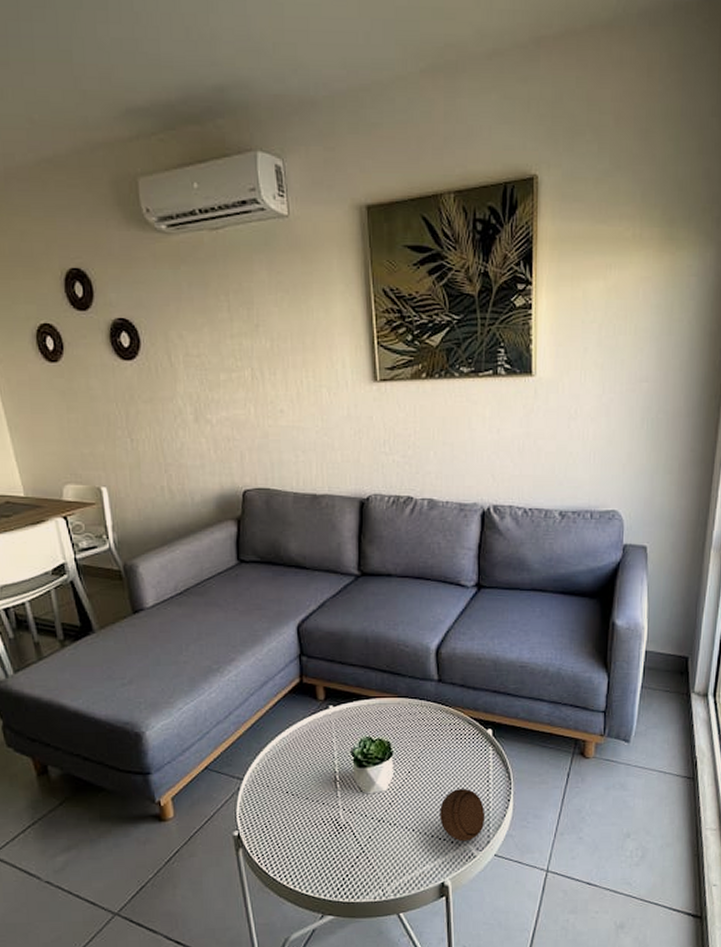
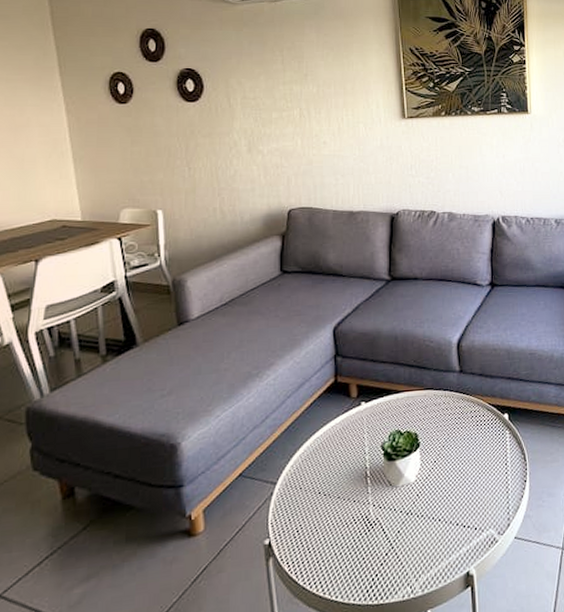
coaster: present [440,789,485,842] -> none [463,473,505,527]

